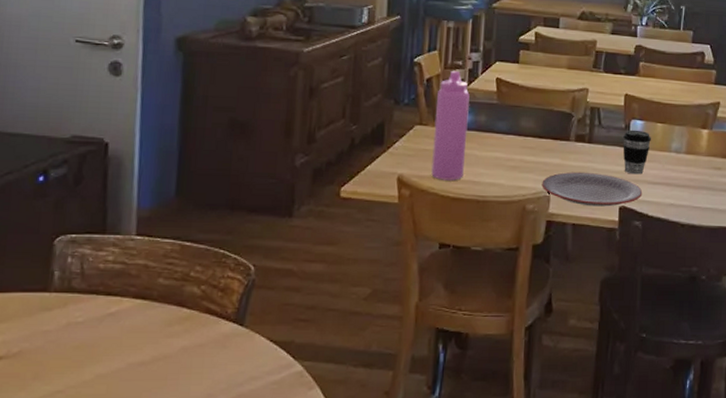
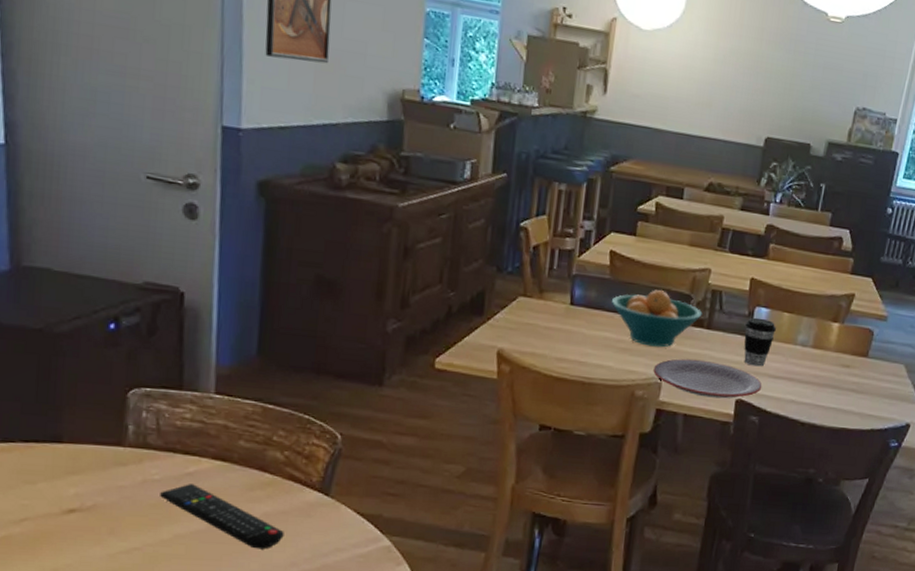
remote control: none [83,324,201,383] -> present [160,484,284,549]
water bottle: present [431,70,470,181] -> none [534,238,580,359]
fruit bowl: none [499,111,583,163] -> present [611,290,703,348]

